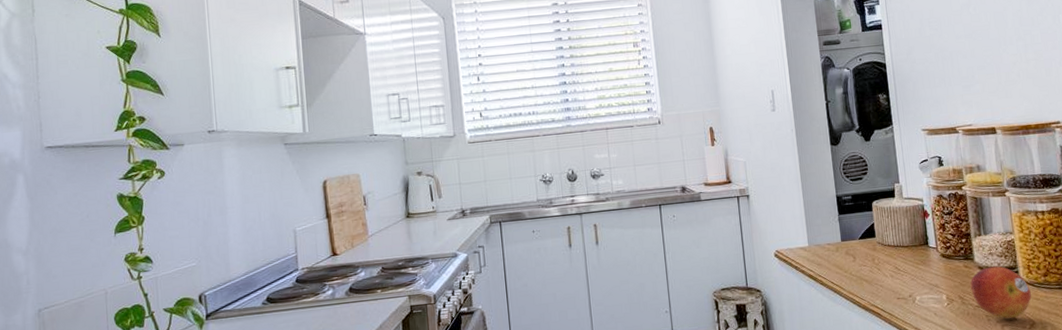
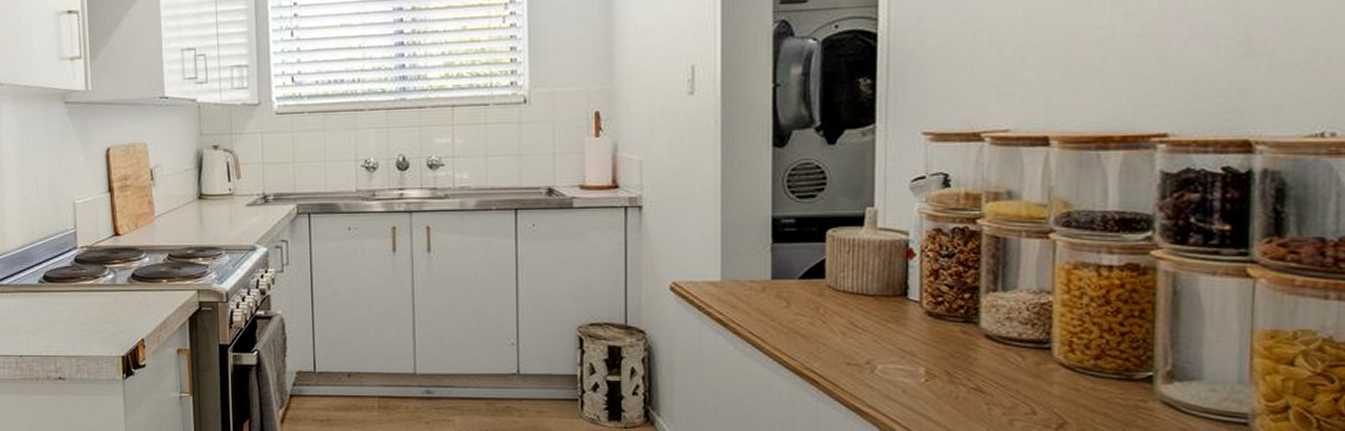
fruit: present [970,266,1032,319] -> none [967,337,1068,412]

